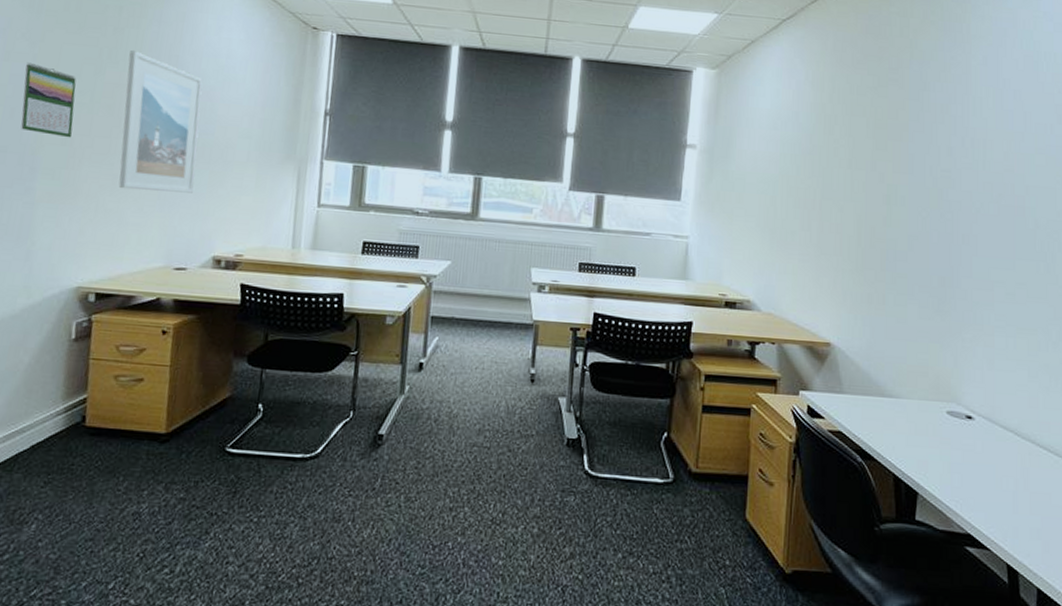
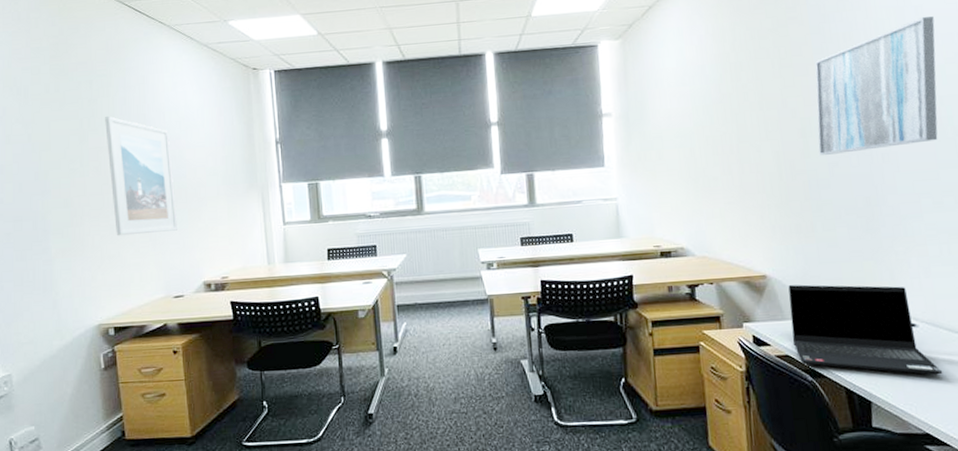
calendar: present [21,62,77,138] -> none [24,142,70,201]
laptop computer: none [847,357,993,474] -> present [788,284,943,375]
wall art: none [901,102,1030,230] -> present [815,16,938,155]

